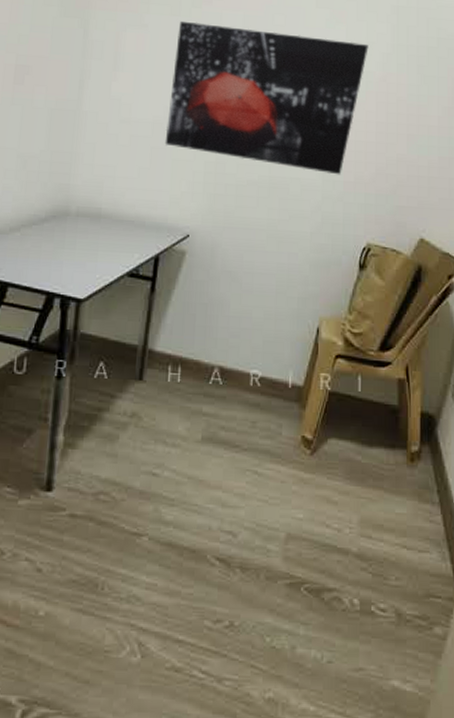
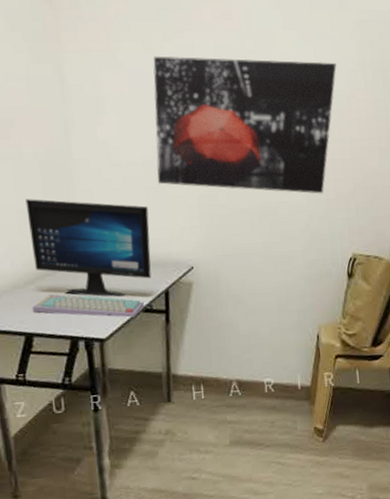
keyboard: none [12,243,131,281] -> present [32,293,145,318]
computer monitor: none [23,145,151,258] -> present [25,199,152,298]

